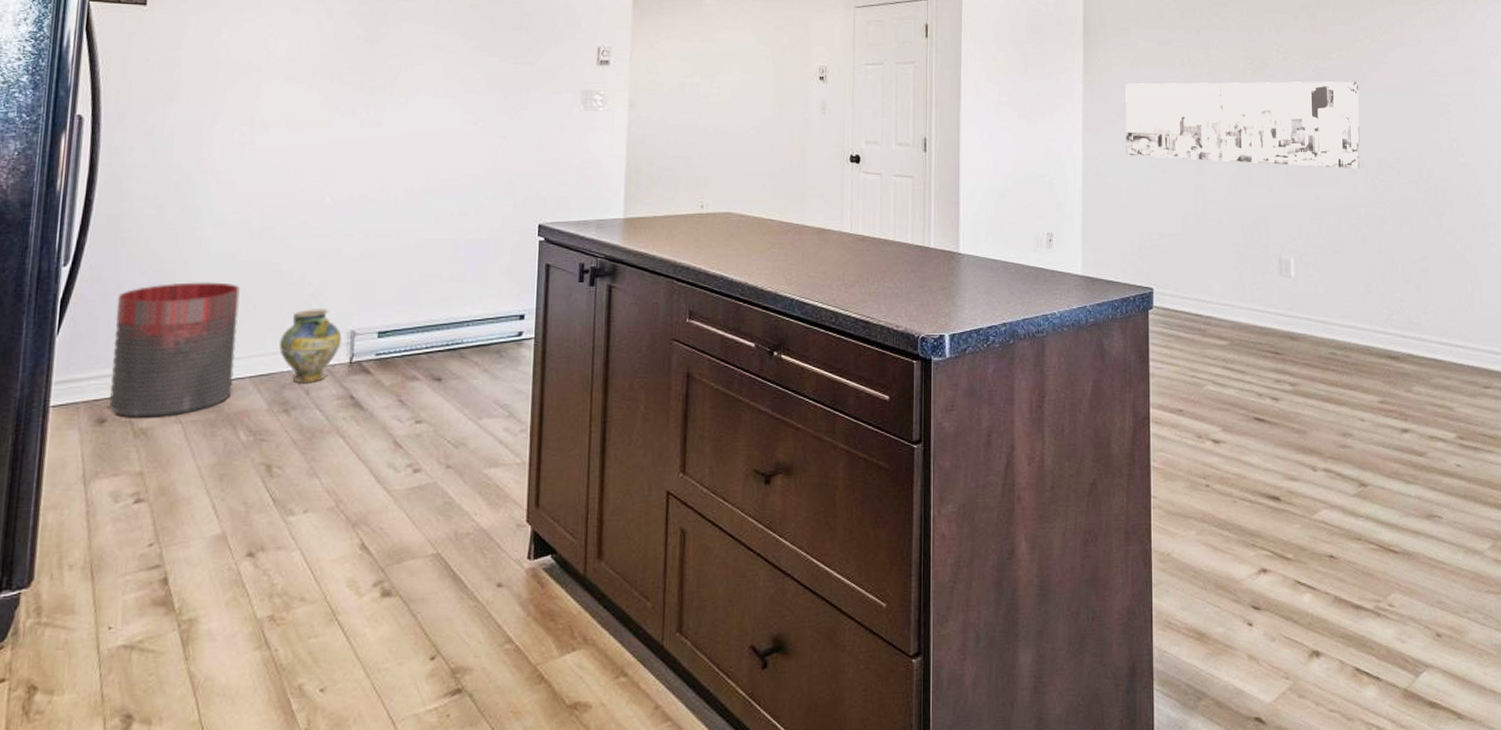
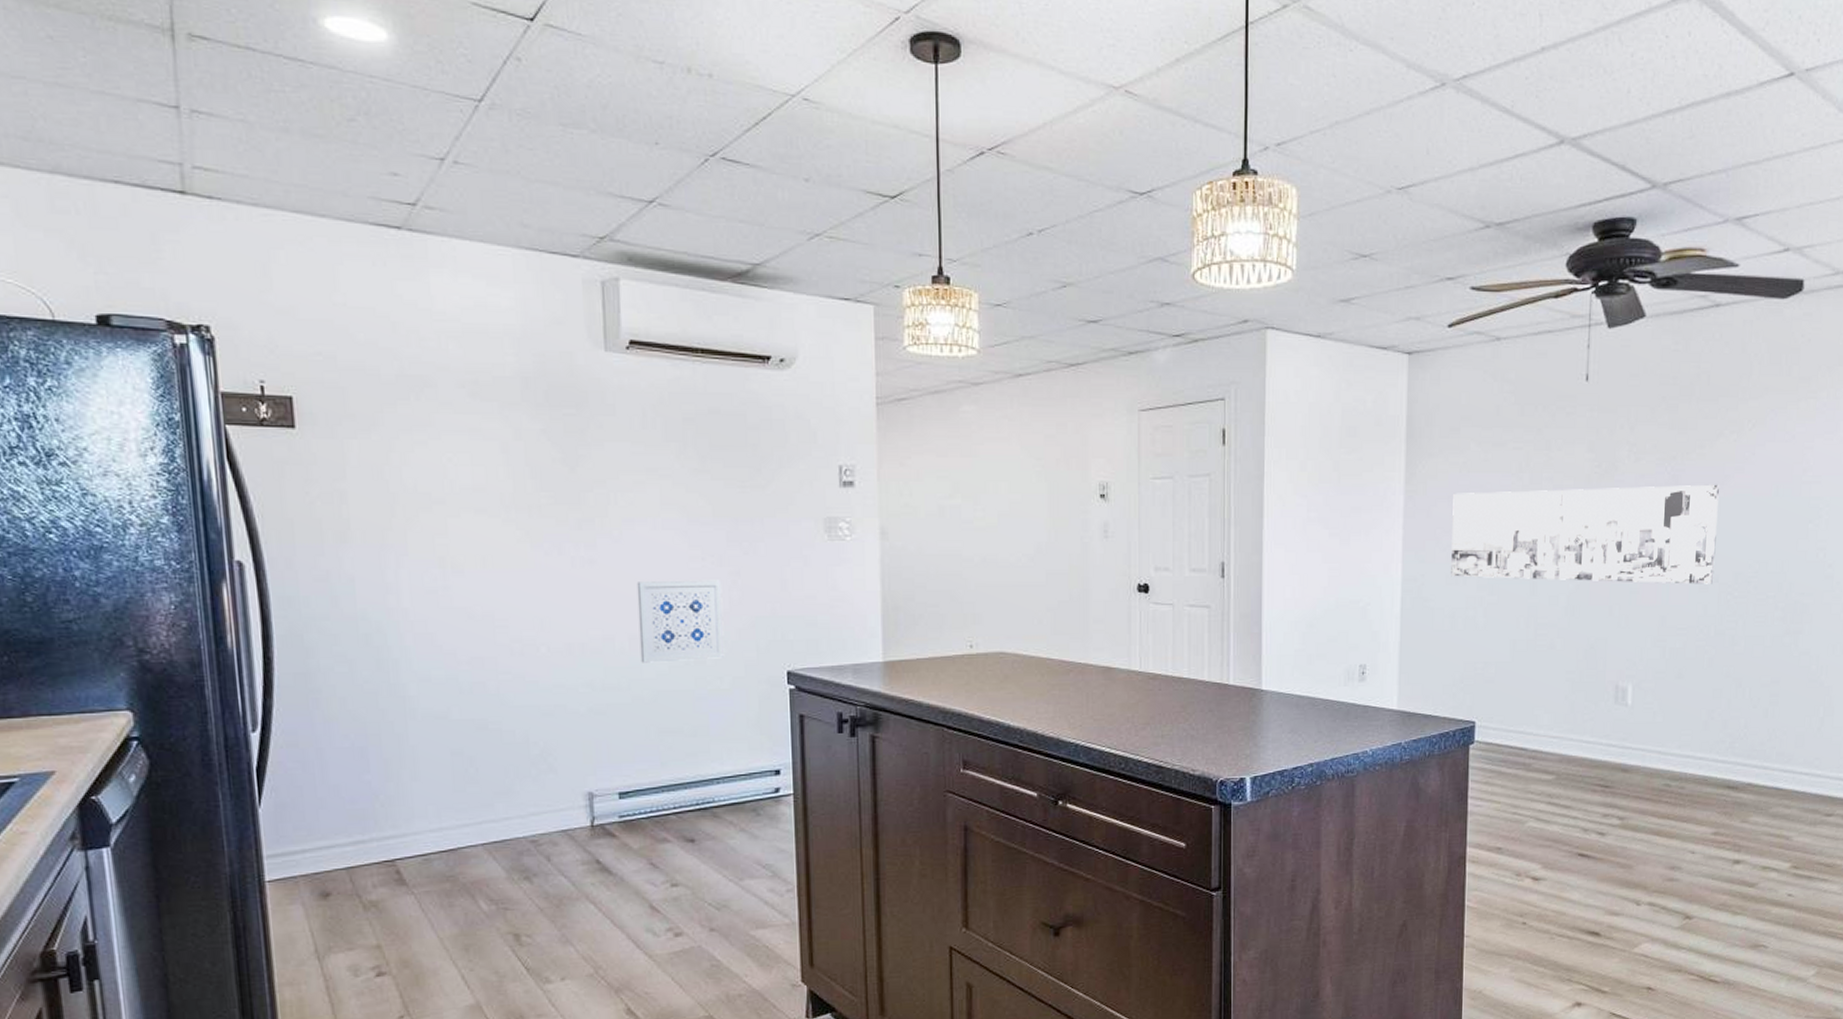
trash can: present [108,282,240,418] -> none [320,744,465,891]
ceramic jug: present [279,309,342,384] -> none [509,770,579,850]
wall art: none [411,141,489,214] -> present [636,580,725,663]

